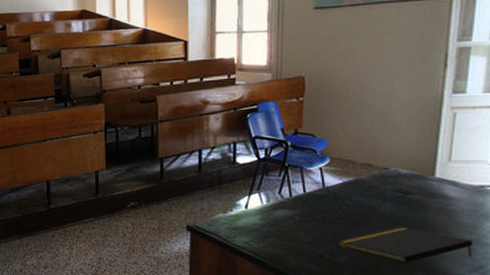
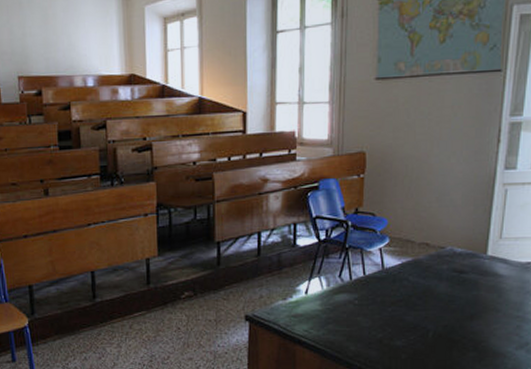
notepad: present [337,226,473,263] -> none [395,306,520,344]

